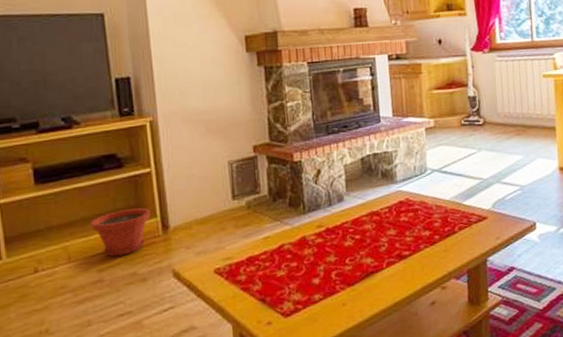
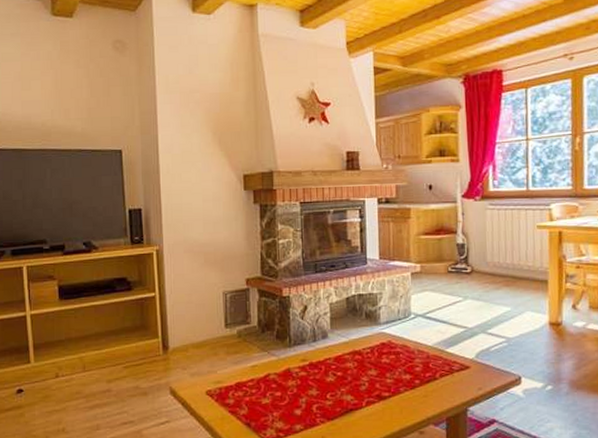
plant pot: present [90,208,151,257] -> none [102,328,154,370]

